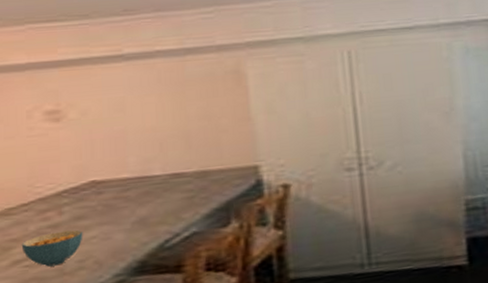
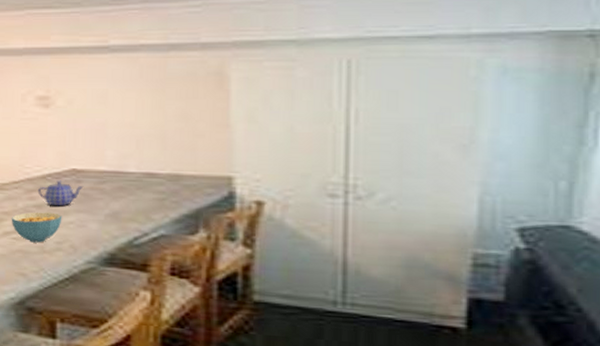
teapot: none [52,195,106,223] -> present [37,180,84,206]

